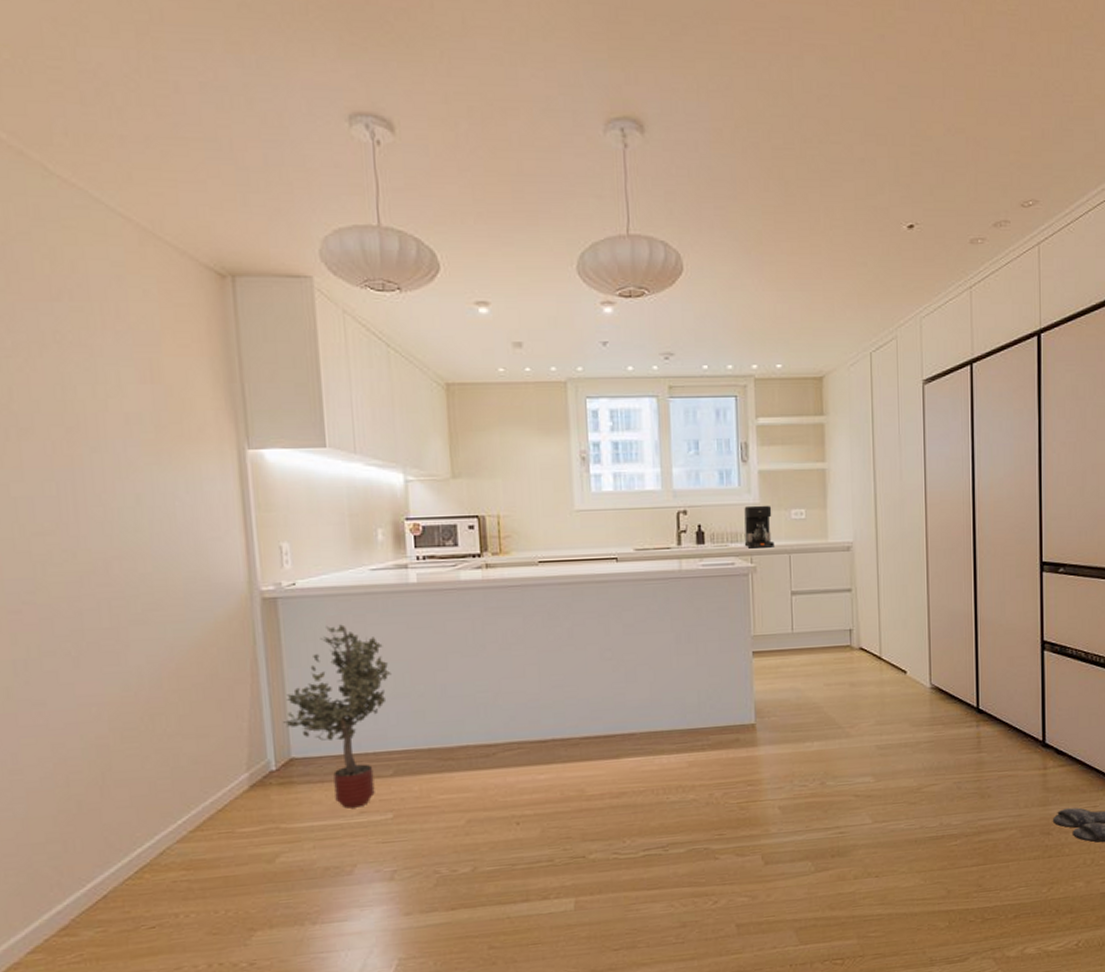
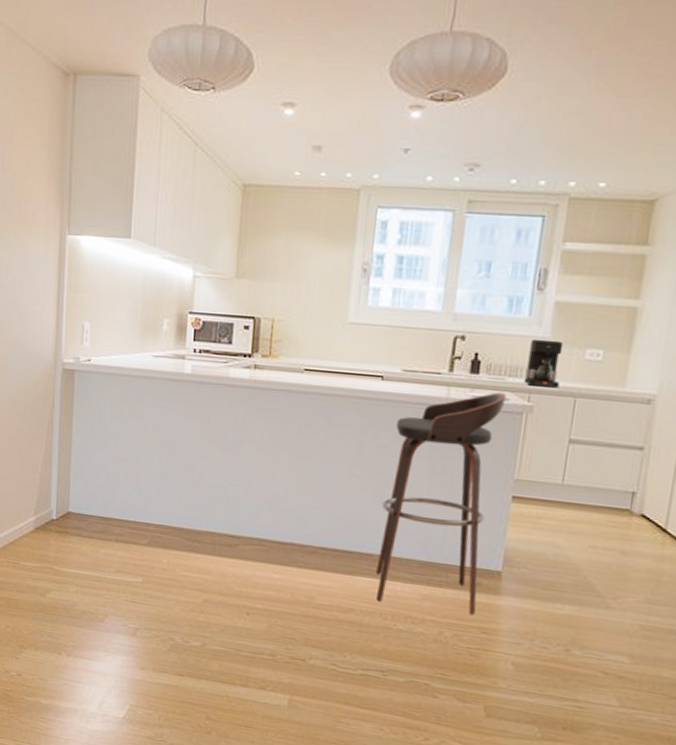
potted tree: present [284,624,392,809] -> none [67,402,158,566]
bar stool: none [635,558,738,779] -> present [375,392,507,615]

